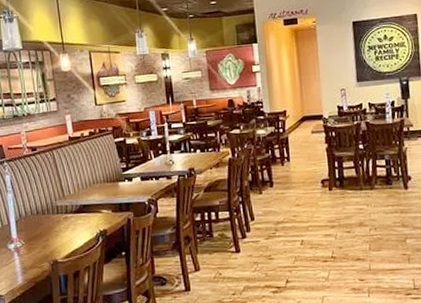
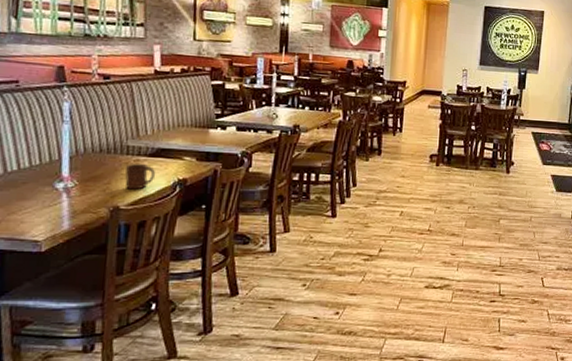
cup: none [57,220,82,244] -> present [124,163,156,190]

